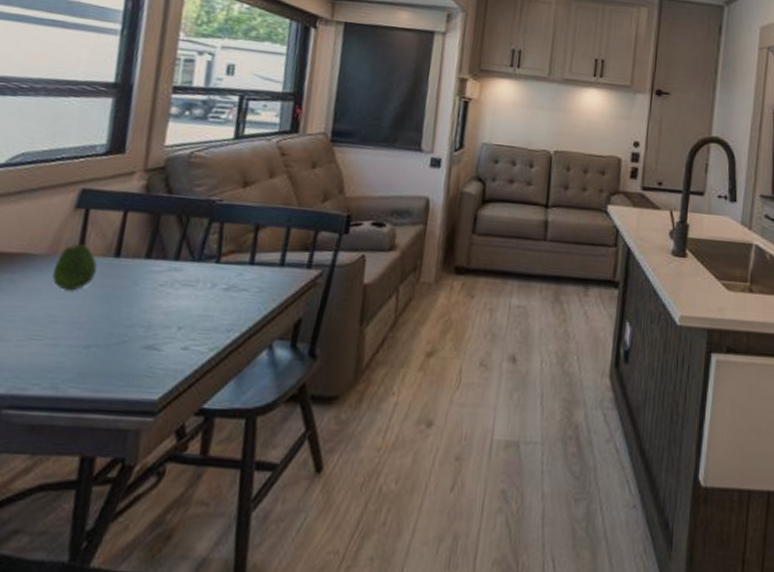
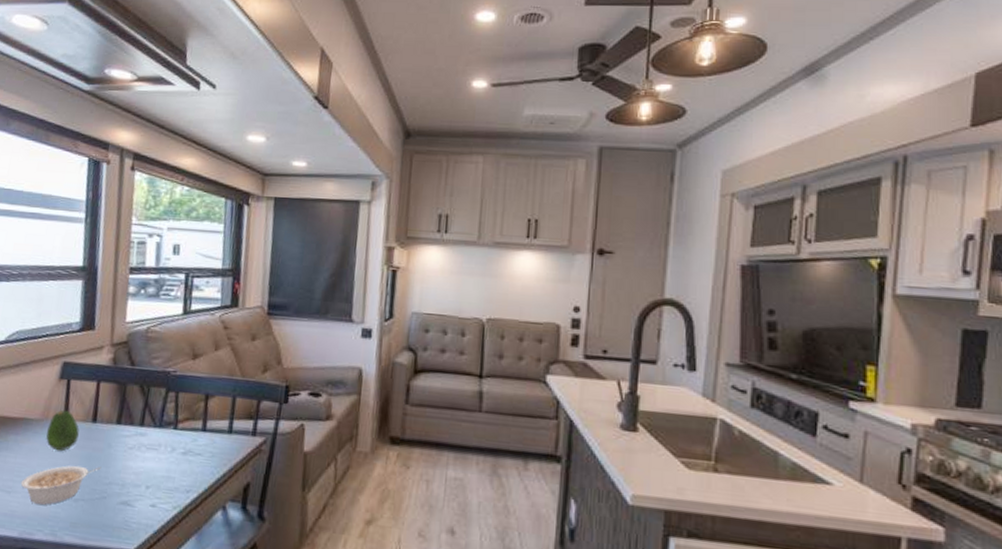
legume: none [13,306,123,355] -> present [20,465,102,505]

